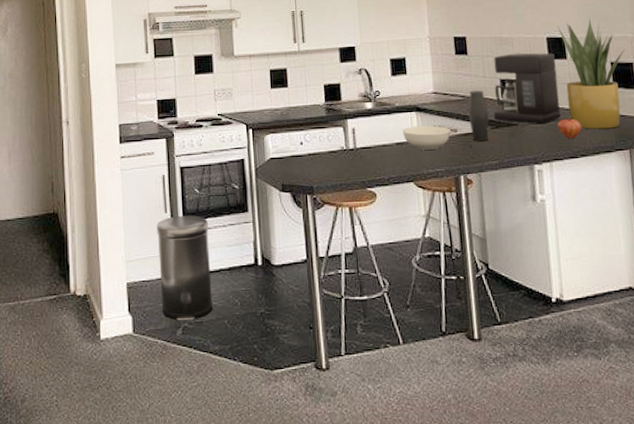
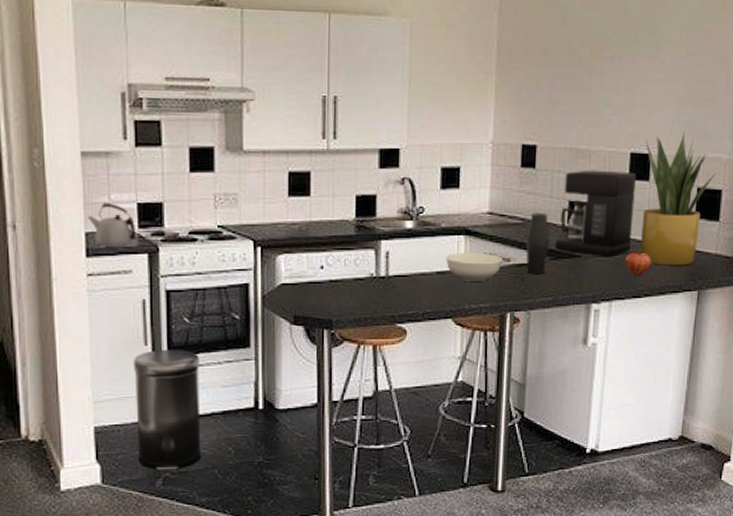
kettle: none [120,101,157,136] -> present [87,202,137,248]

